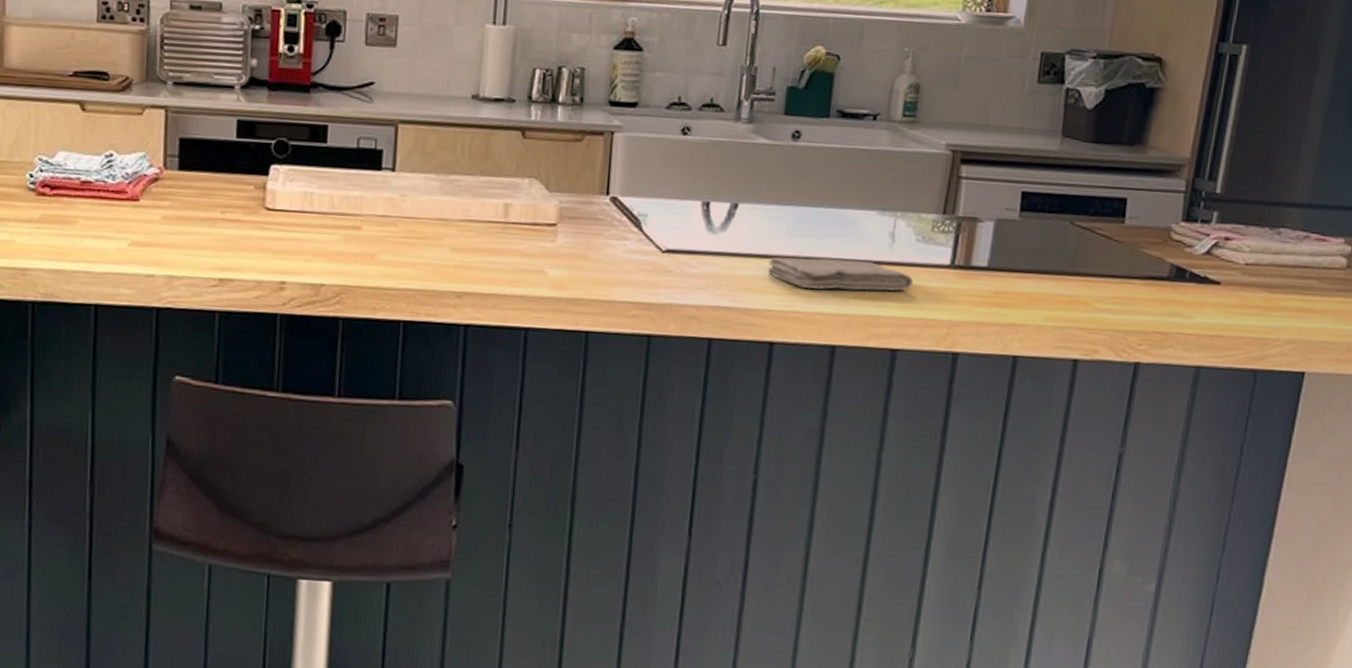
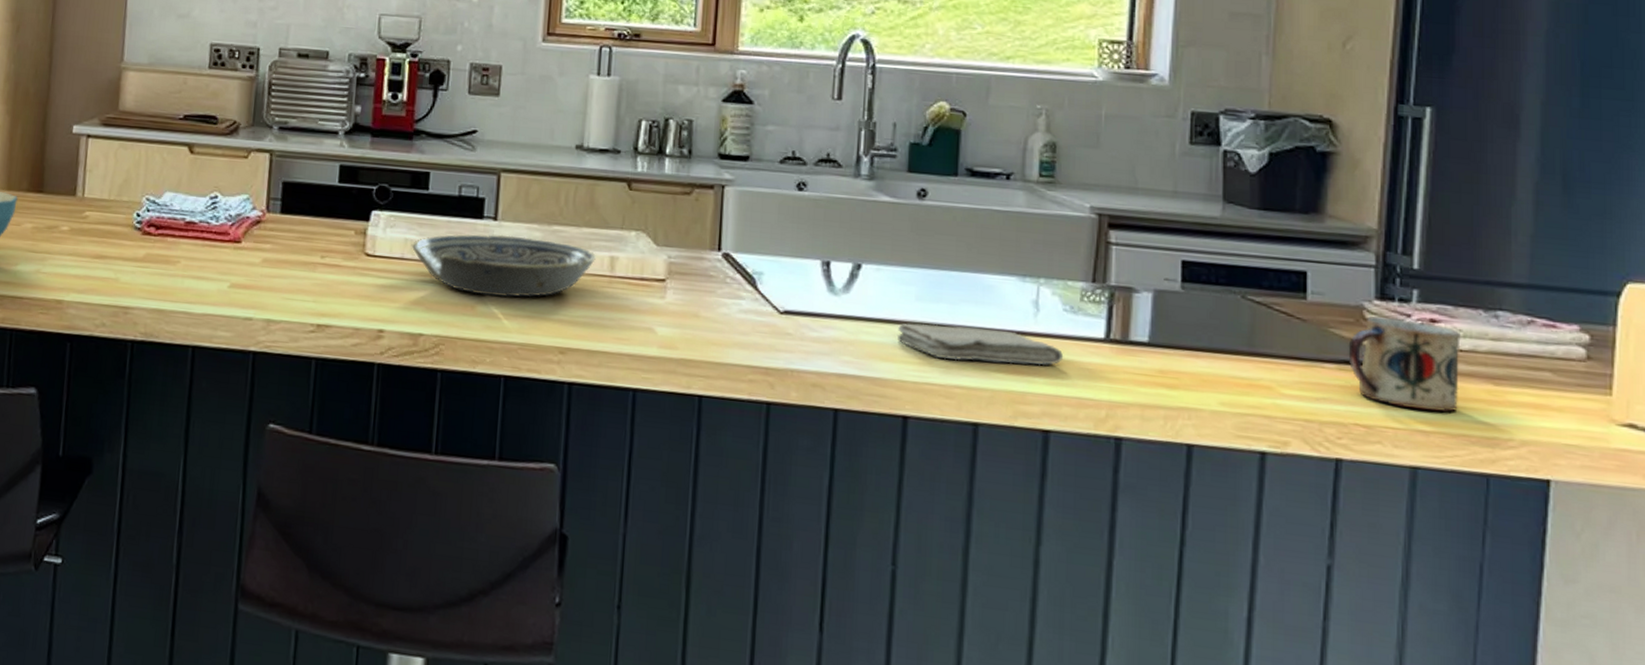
bowl: none [311,185,492,246] -> present [411,234,597,298]
mug: none [1154,237,1248,319] -> present [1348,316,1461,413]

